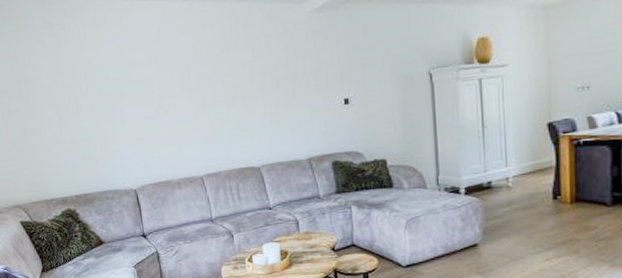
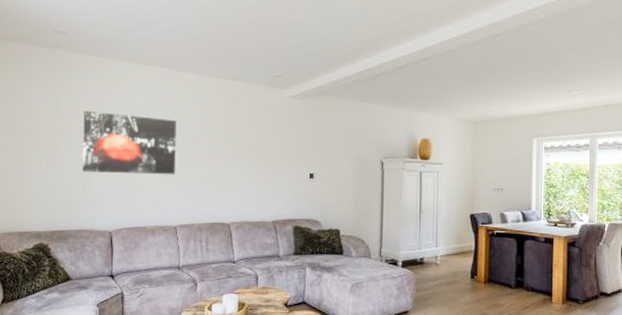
wall art: none [87,58,193,129] -> present [82,110,176,175]

